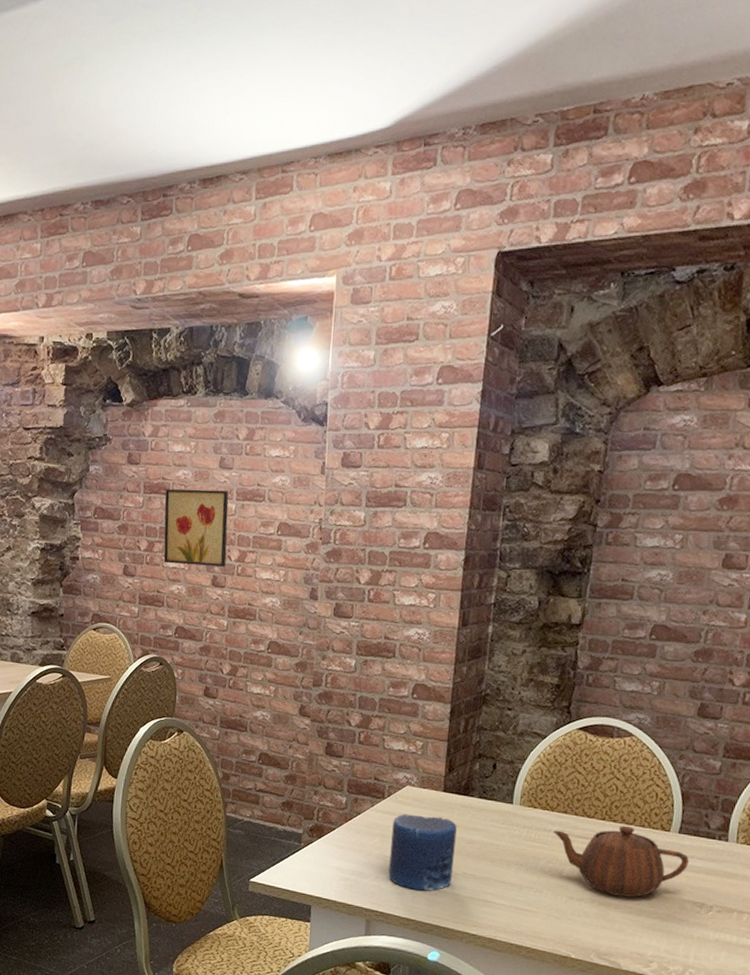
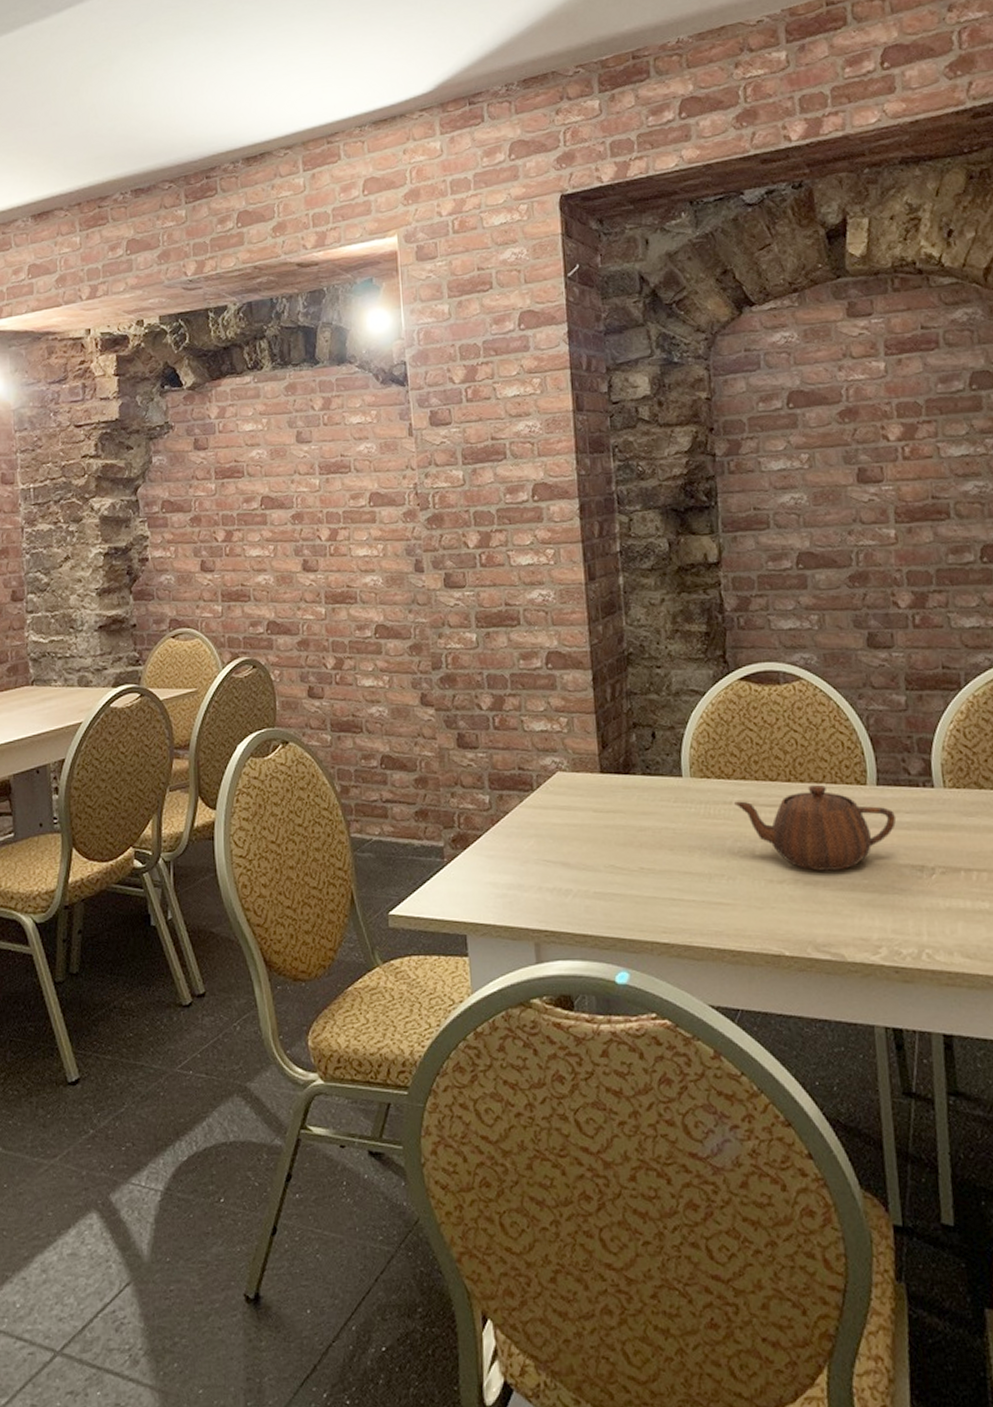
wall art: present [163,489,229,567] -> none [239,466,316,553]
candle: present [388,813,457,891] -> none [548,804,628,898]

